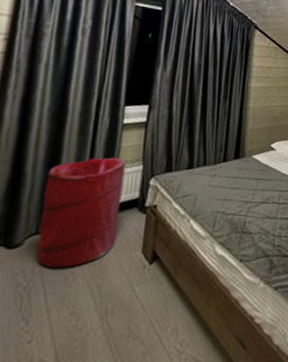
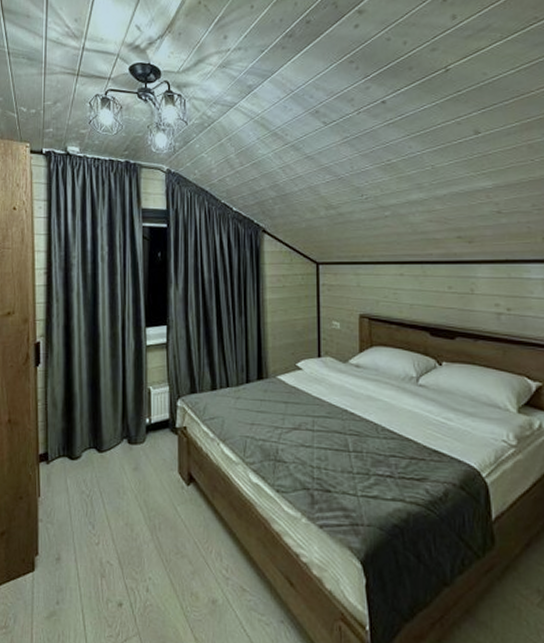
laundry hamper: present [36,157,126,269] -> none [91,378,154,481]

